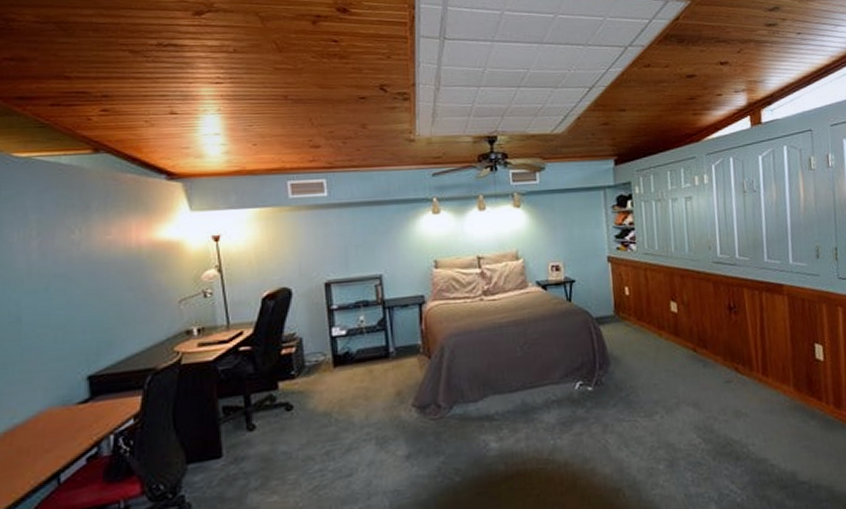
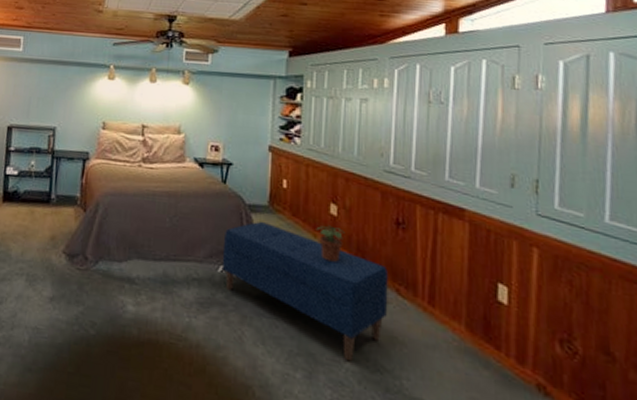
bench: none [576,331,731,443] -> present [222,221,388,362]
potted plant: none [660,322,686,356] -> present [316,225,345,262]

